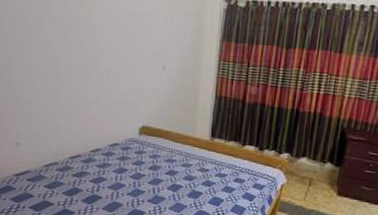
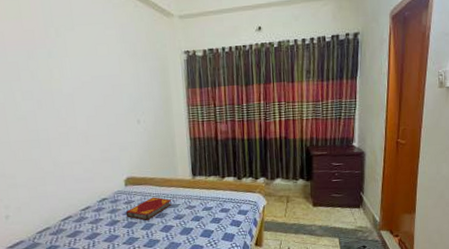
hardback book: none [135,151,186,175] -> present [125,197,172,220]

